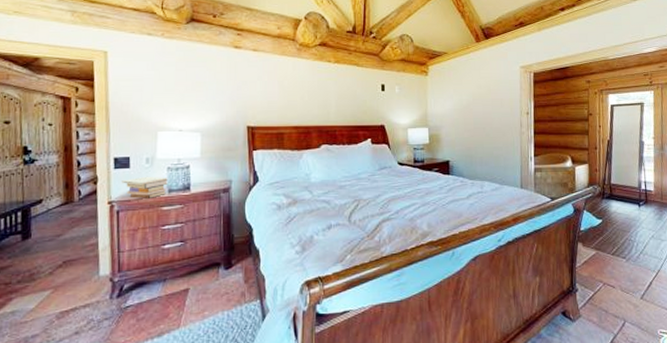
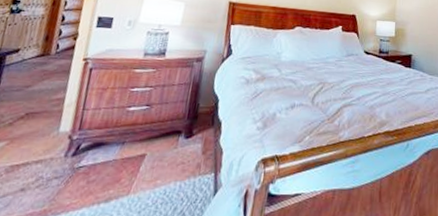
books: present [122,176,168,199] -> none [101,37,146,60]

